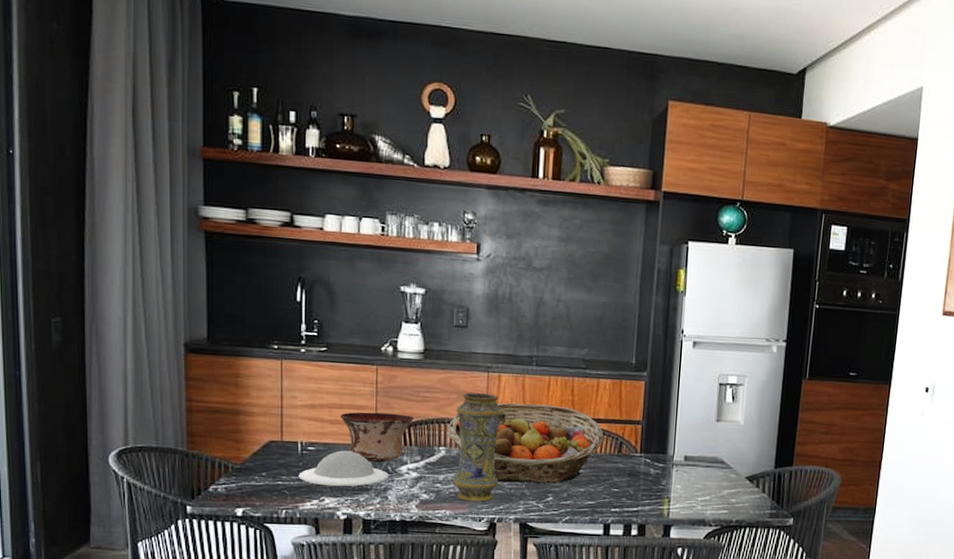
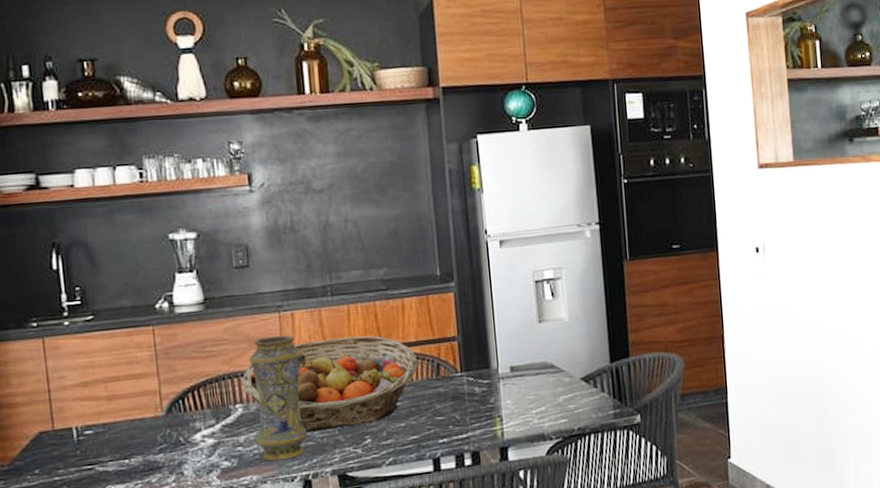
bowler hat: present [298,450,389,487] -> none [77,427,182,473]
bowl: present [340,412,414,463] -> none [117,375,203,437]

